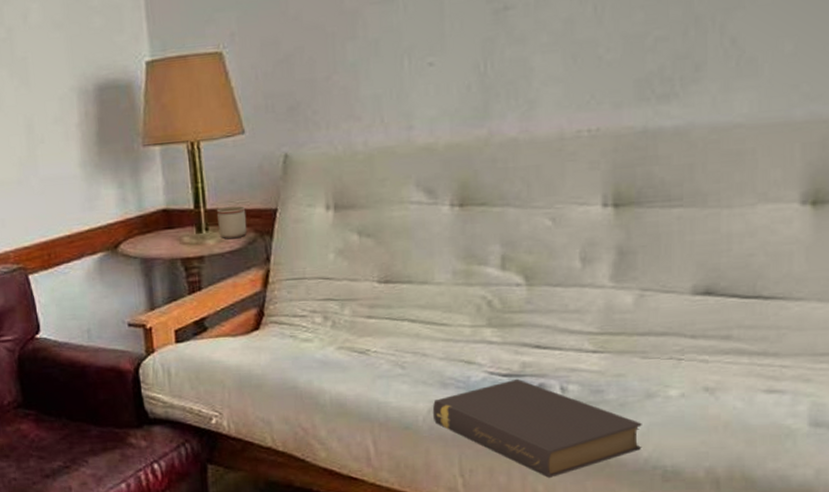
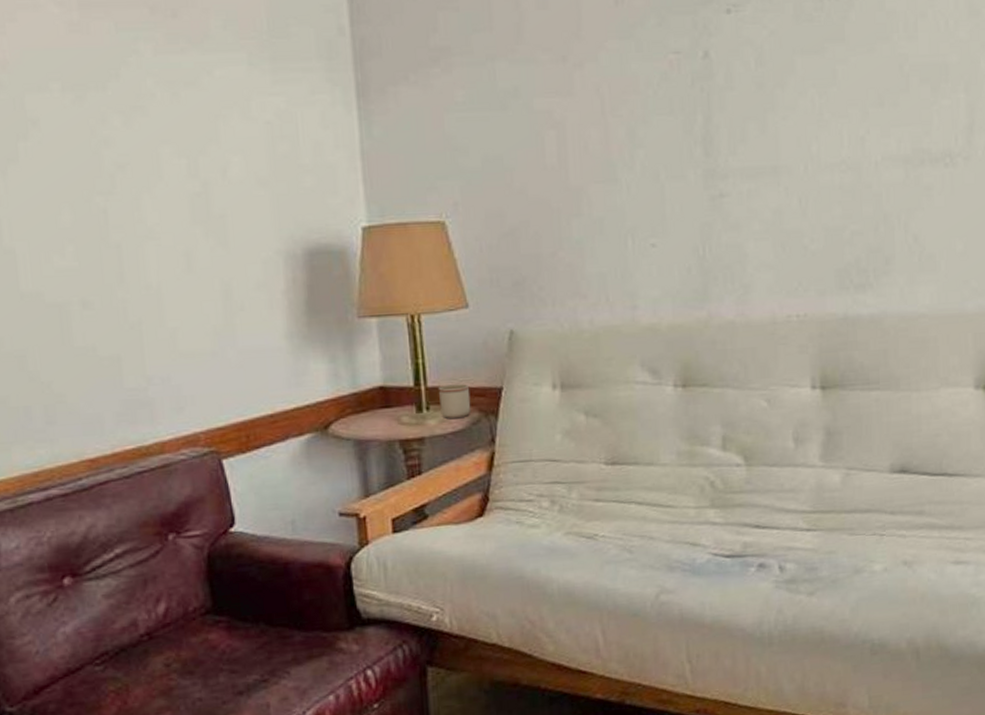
book: present [432,378,642,479] -> none [659,559,853,659]

